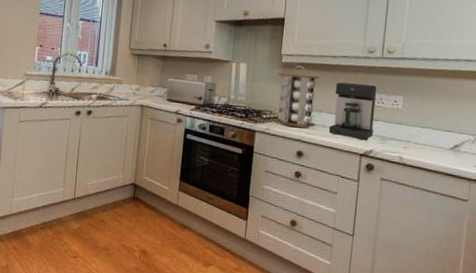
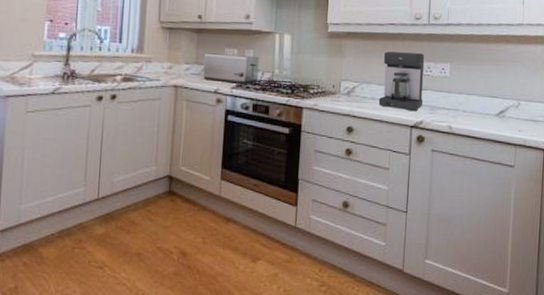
spice rack: present [274,66,319,129] -> none [321,35,367,102]

